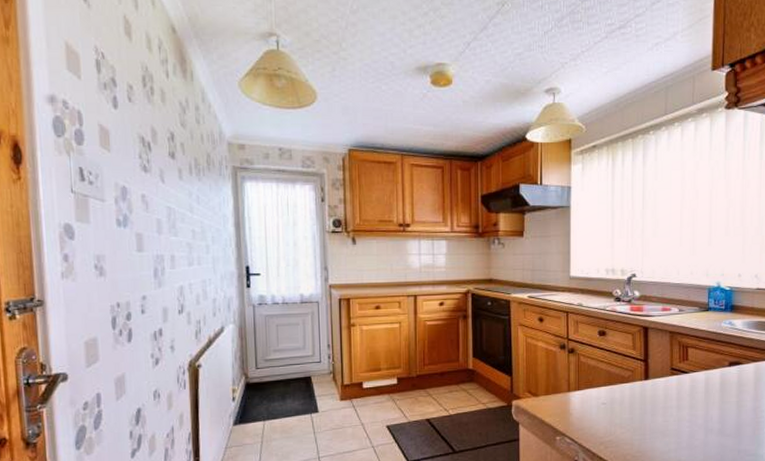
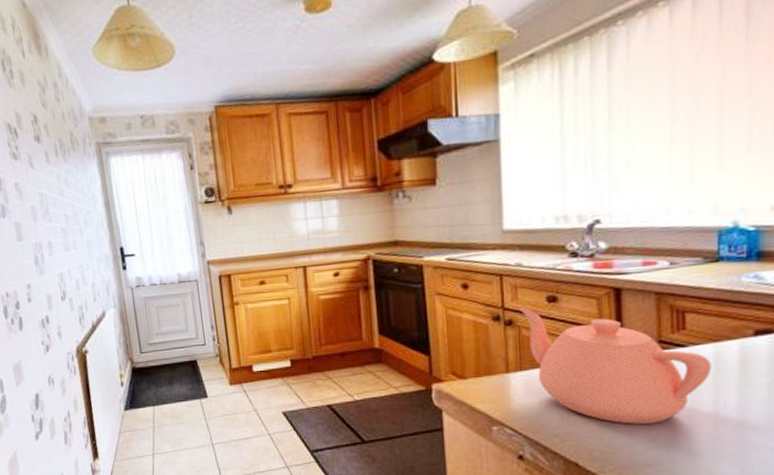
teapot: none [580,339,703,433] -> present [520,307,711,424]

